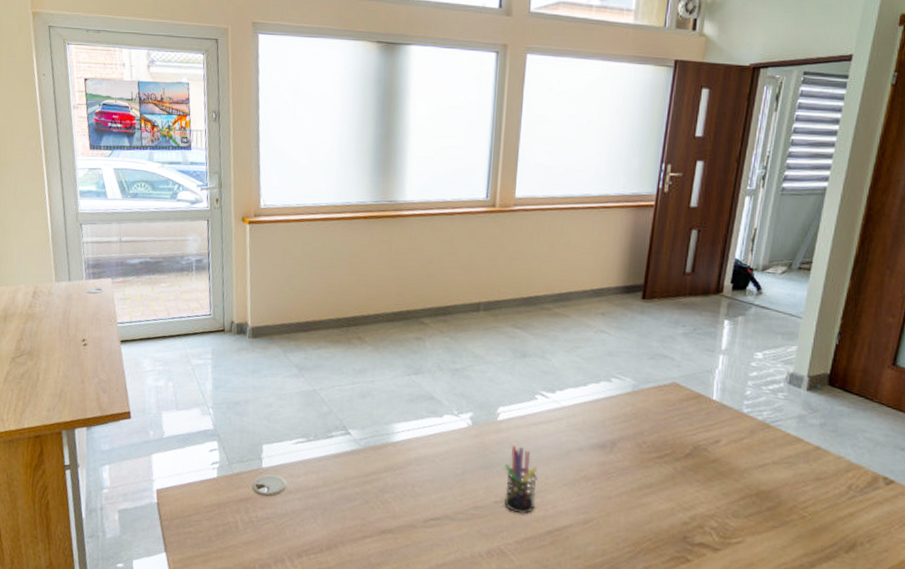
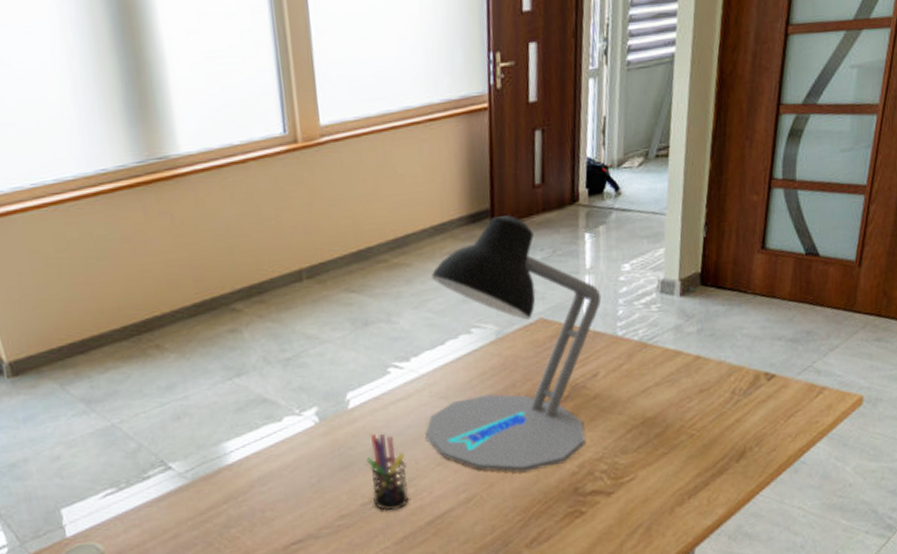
desk lamp: none [558,292,732,512] -> present [425,215,602,473]

